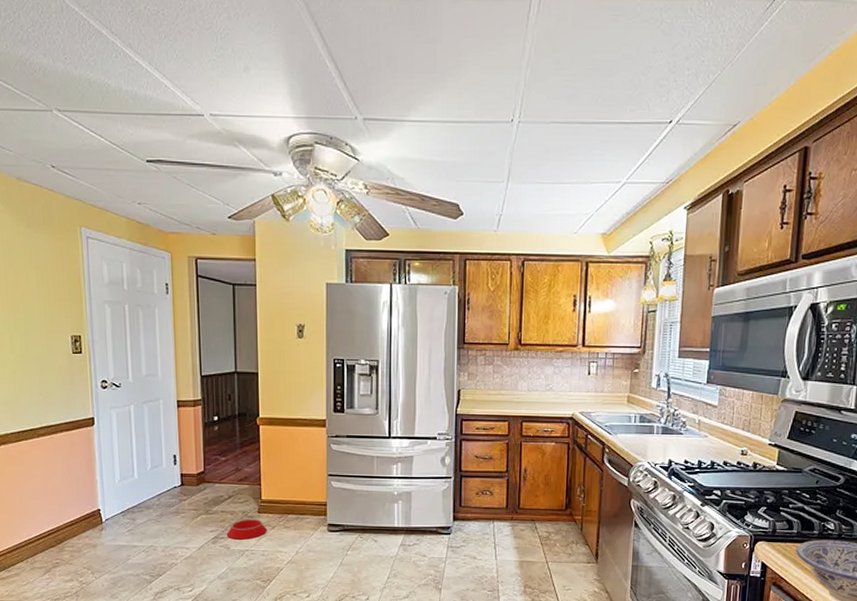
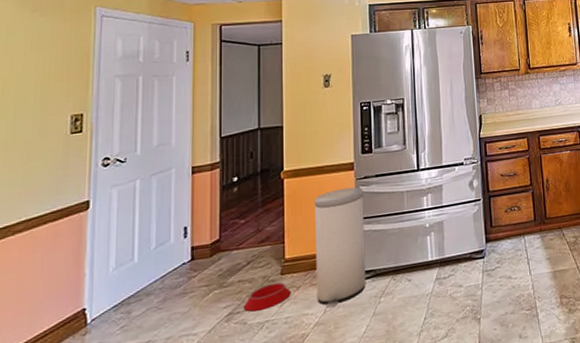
pedal bin: none [288,443,335,550] -> present [315,187,366,308]

